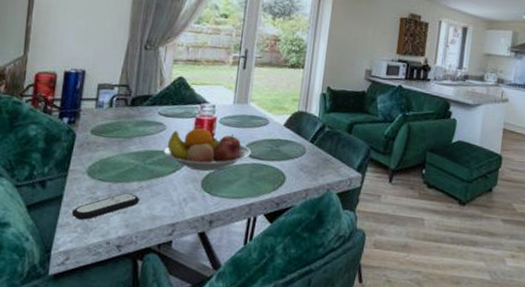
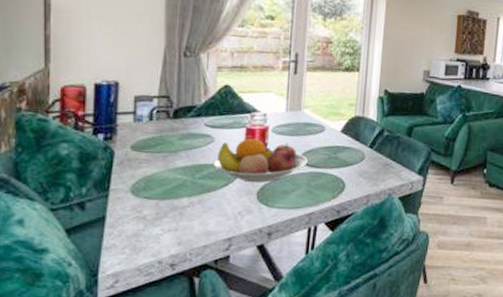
remote control: present [72,192,139,220] -> none [118,209,191,241]

